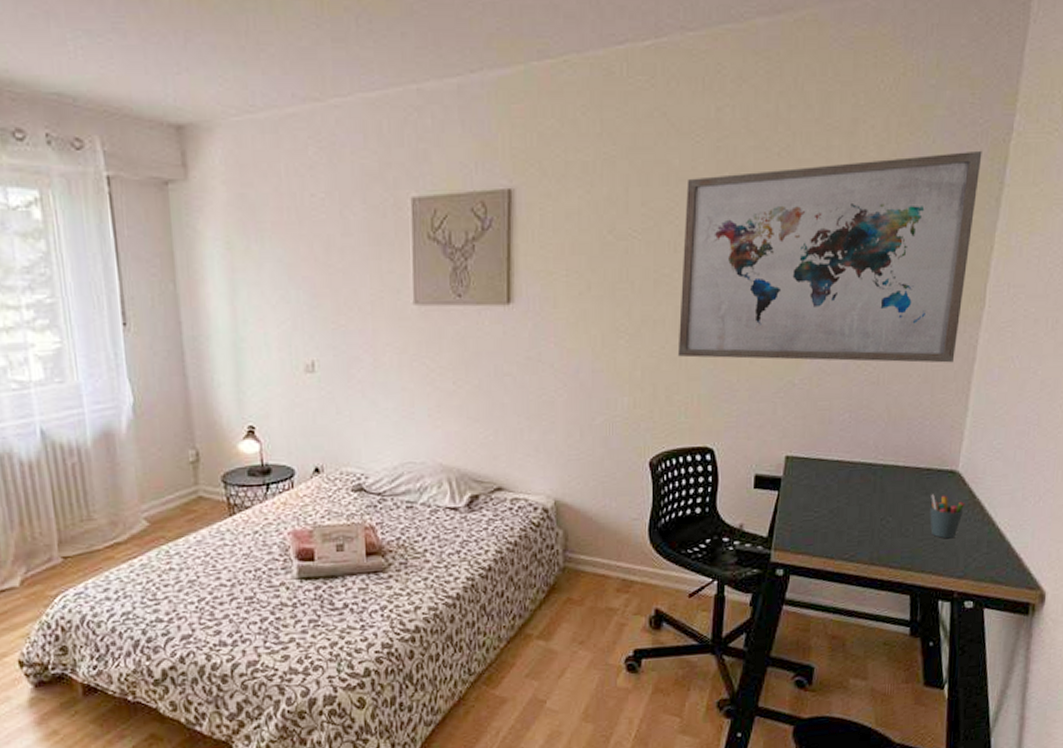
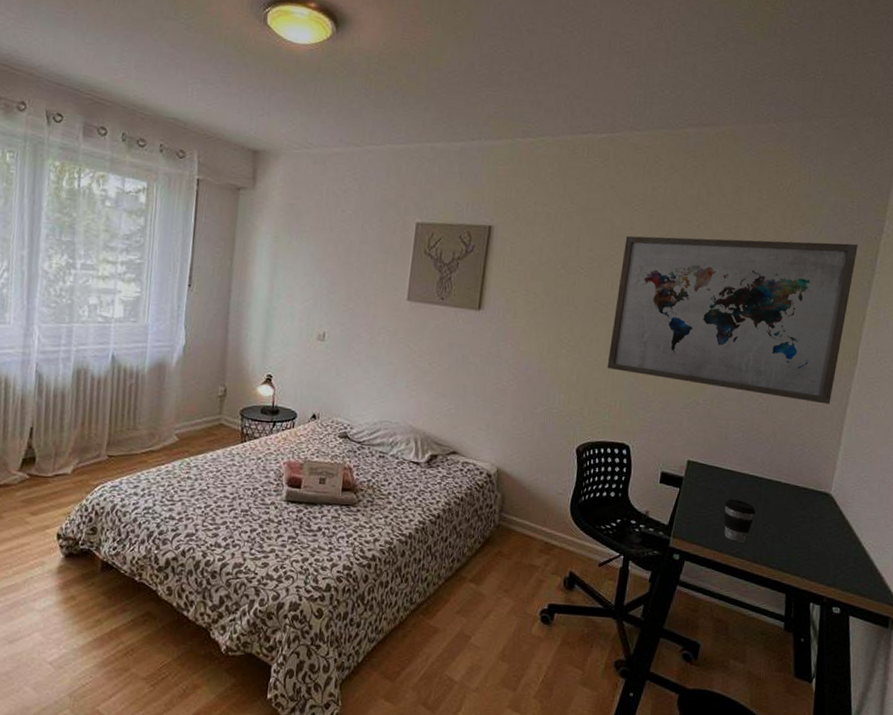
coffee cup: none [832,494,870,545] -> present [723,498,756,543]
pen holder: present [930,494,965,539] -> none [805,510,836,551]

